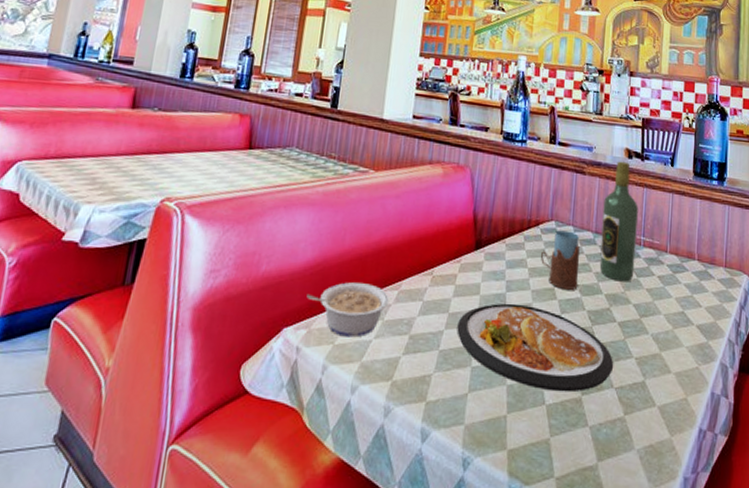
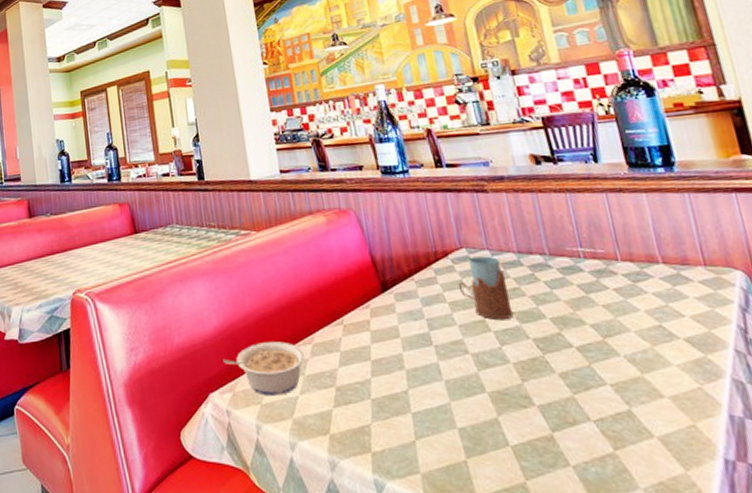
dish: present [457,303,613,392] -> none [383,341,584,431]
wine bottle: present [599,161,638,282] -> none [518,169,581,302]

